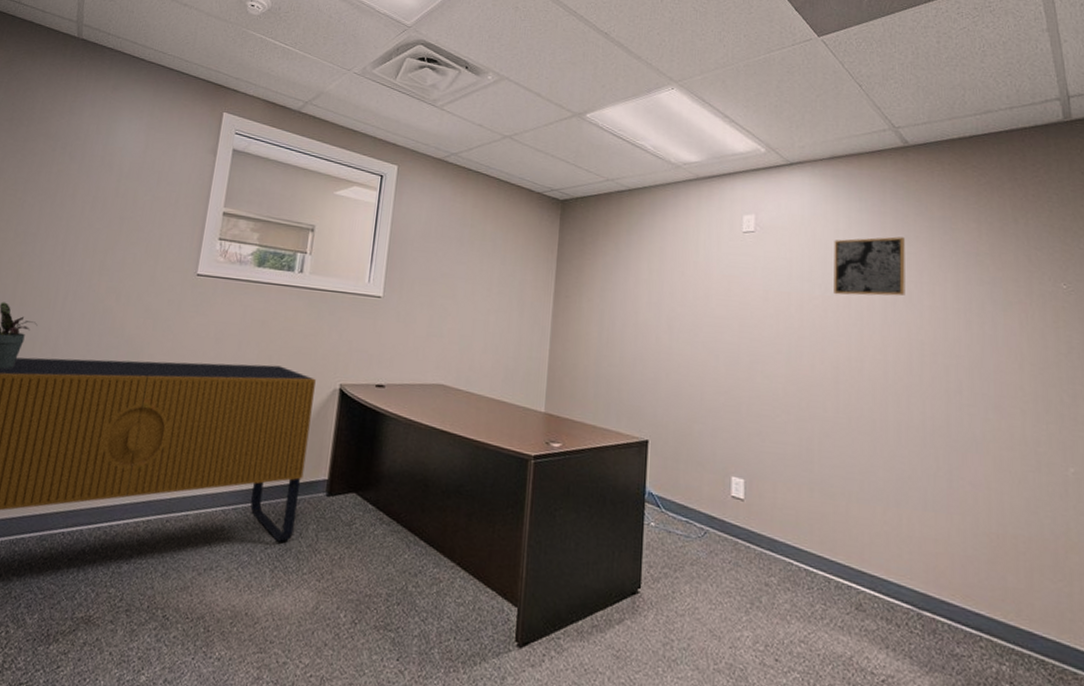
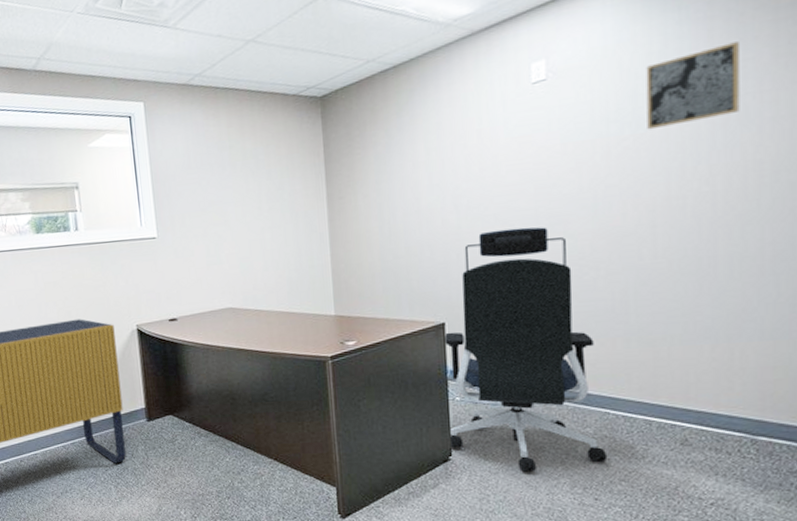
office chair: none [638,357,789,619] -> present [445,227,608,472]

